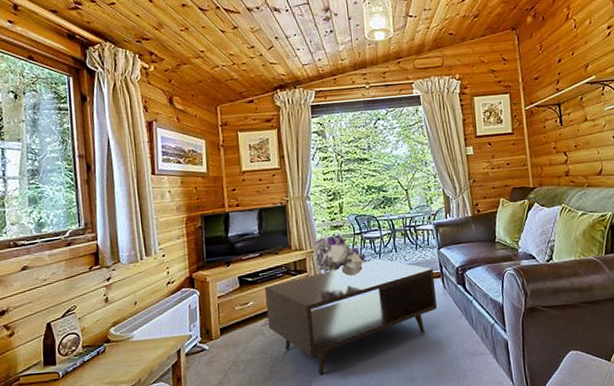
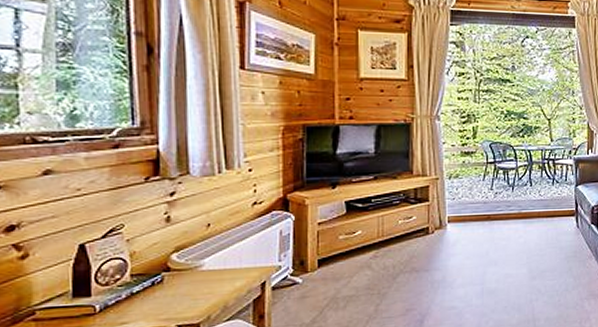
coffee table: present [264,259,438,375] -> none [377,192,569,315]
bouquet: present [313,235,366,277] -> none [439,162,497,209]

